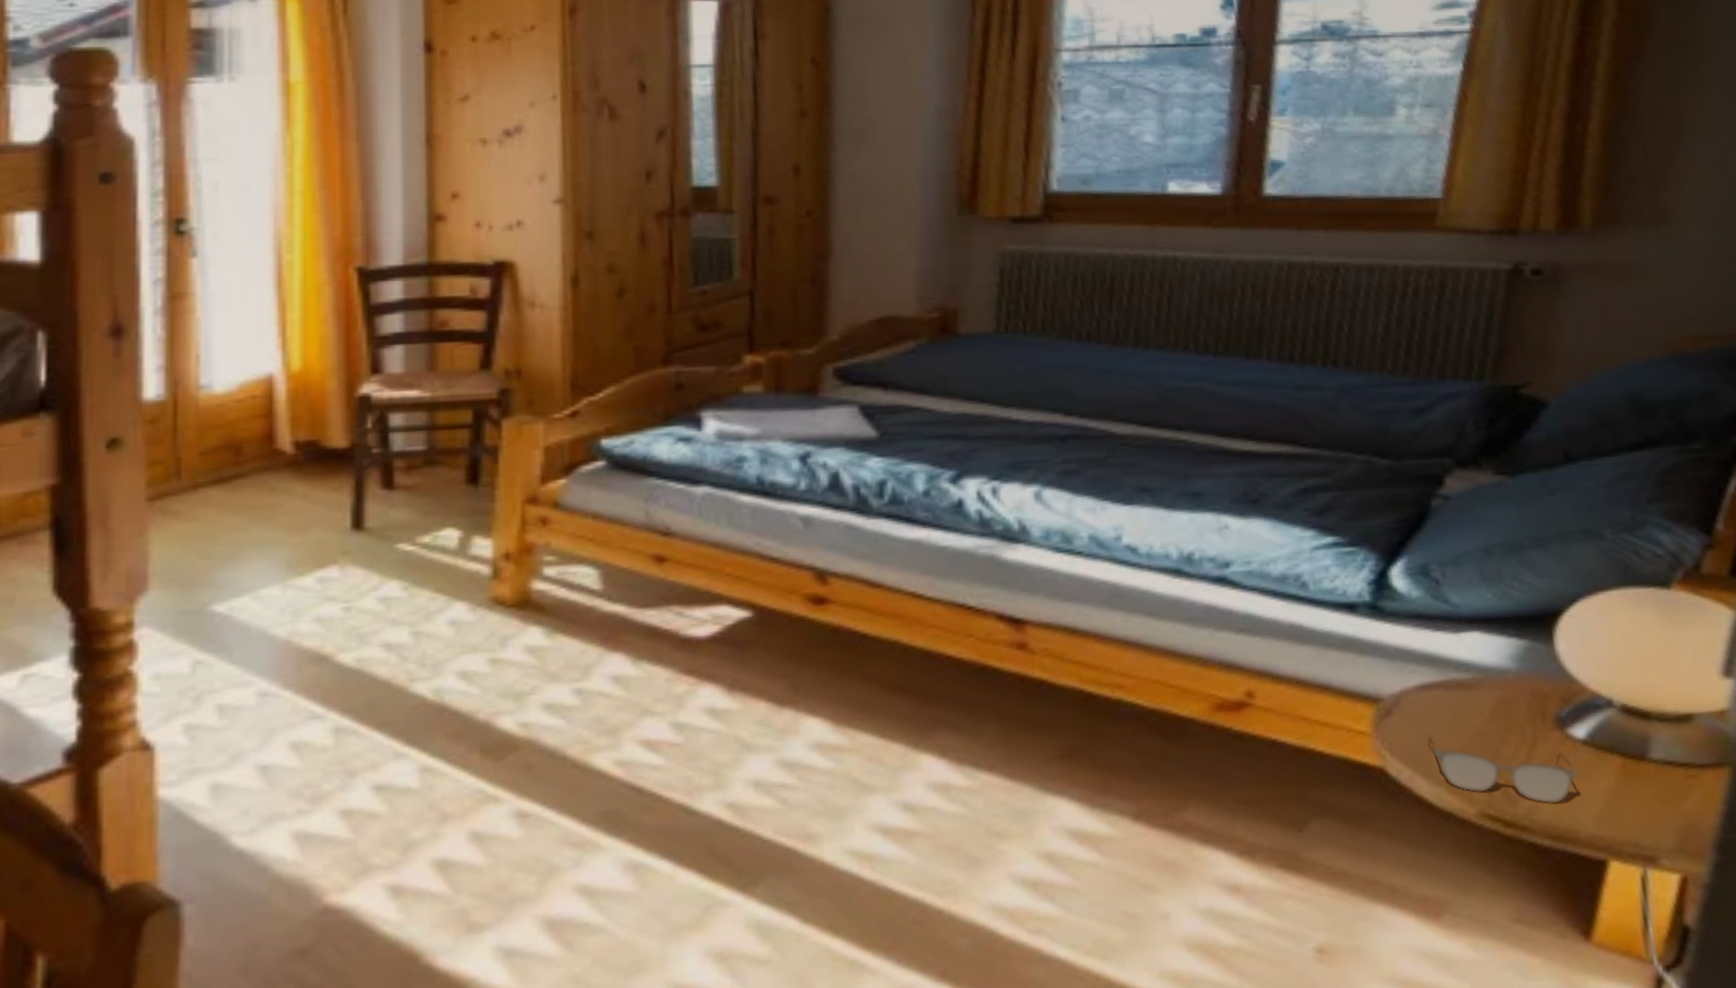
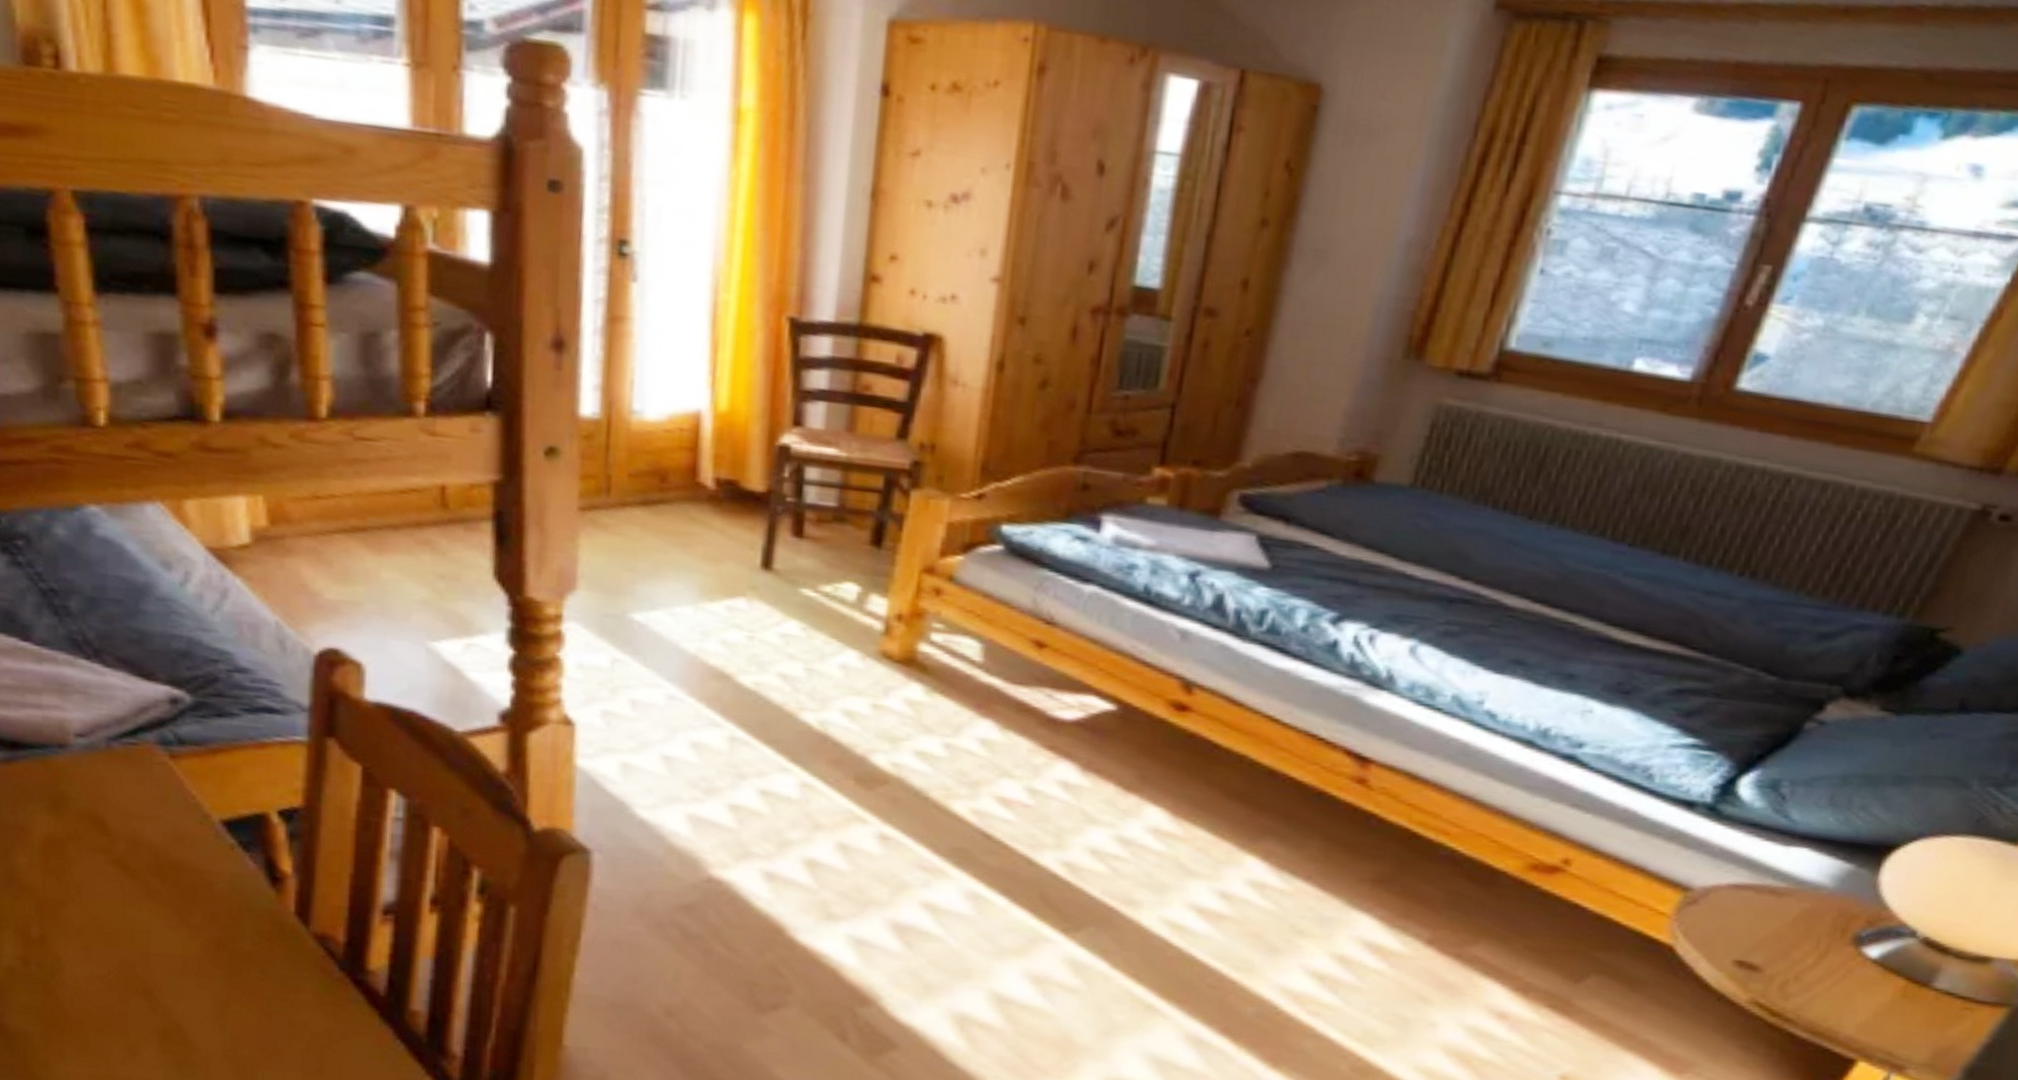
eyeglasses: present [1427,733,1579,804] -> none [1721,926,1859,1006]

